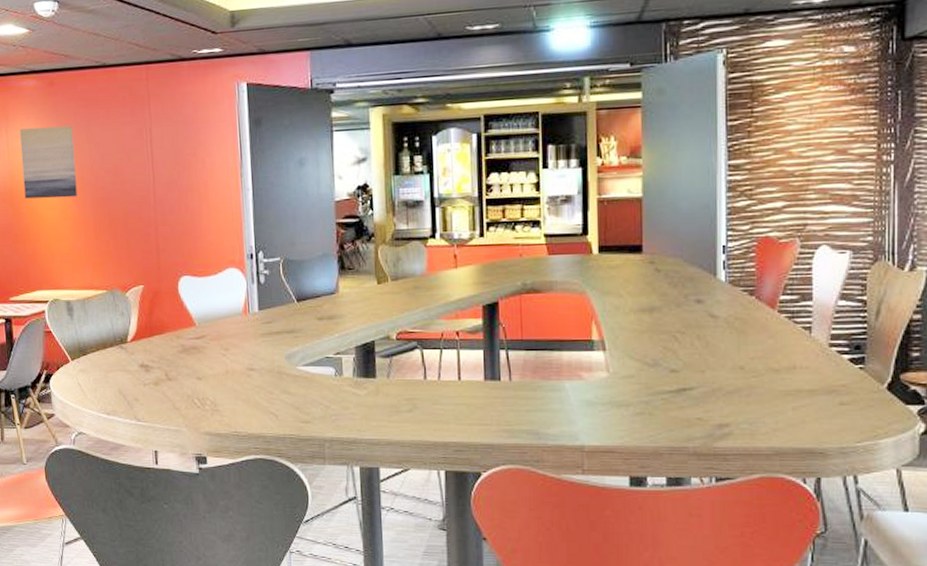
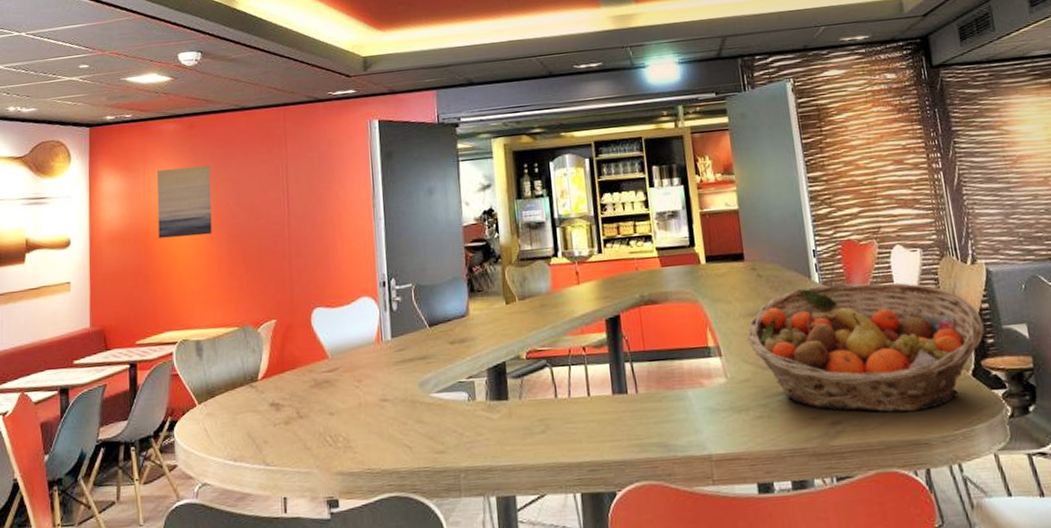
fruit basket: none [635,284,911,421] -> present [746,282,985,413]

